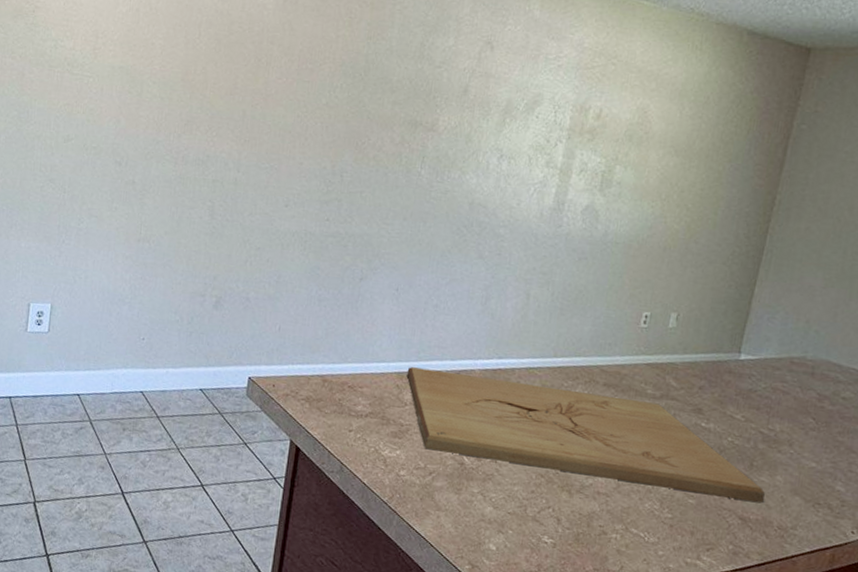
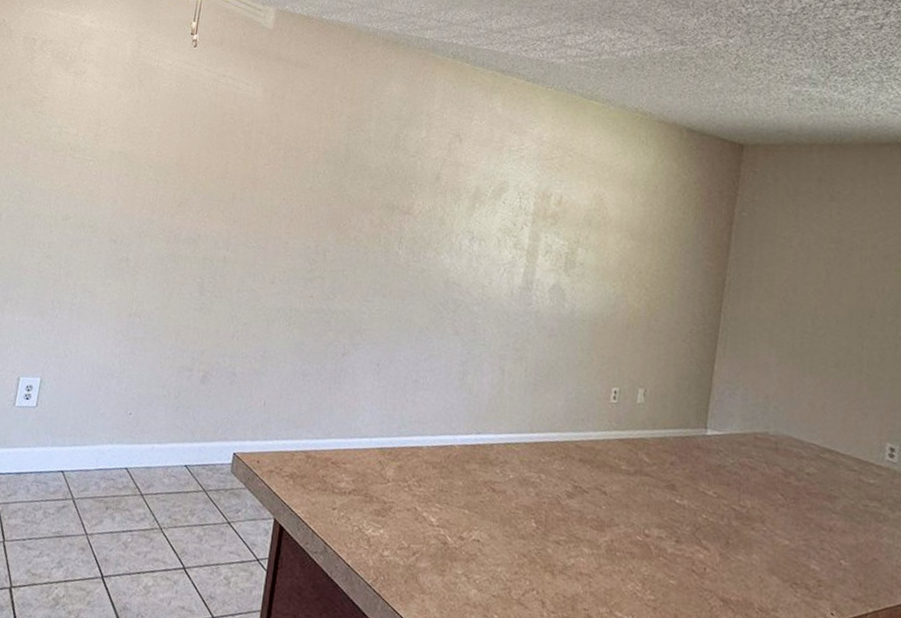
cutting board: present [406,367,766,504] -> none [388,442,744,584]

